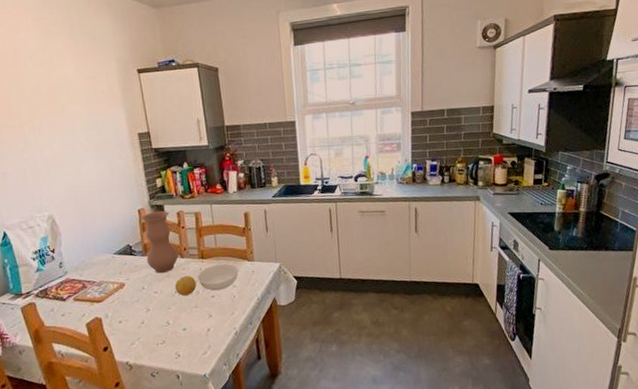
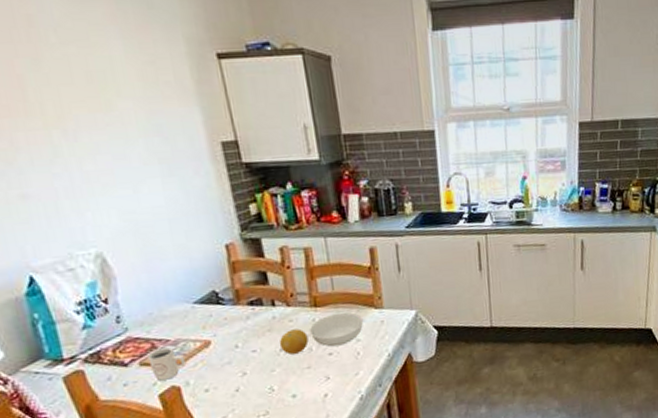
mug: none [80,287,107,313] -> present [148,347,187,381]
vase: present [140,210,179,274] -> none [229,245,284,327]

